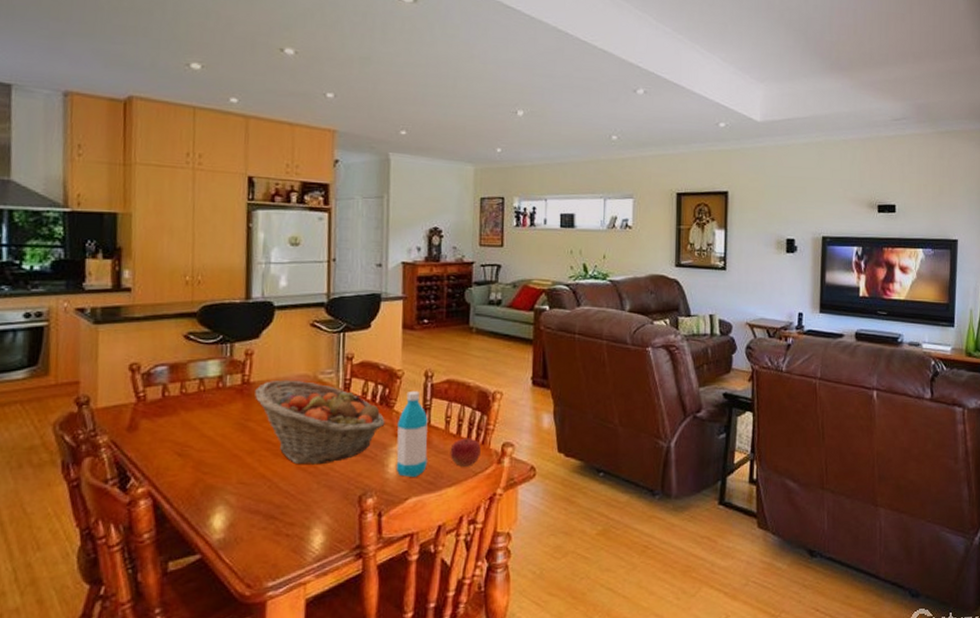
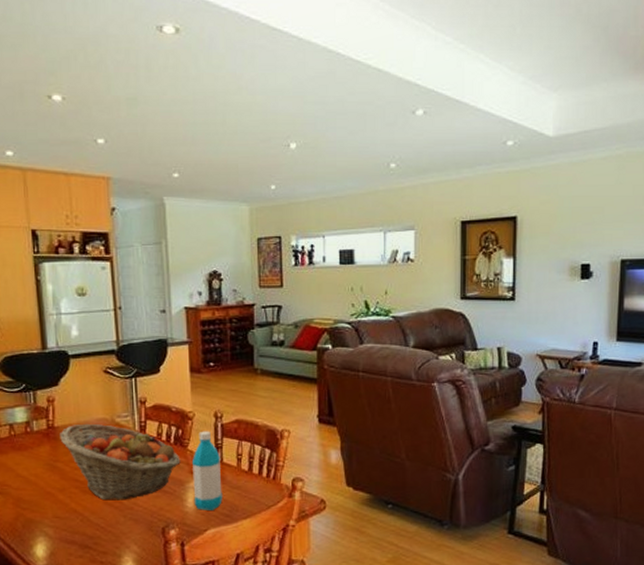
fruit: present [450,438,481,467] -> none [243,474,272,501]

